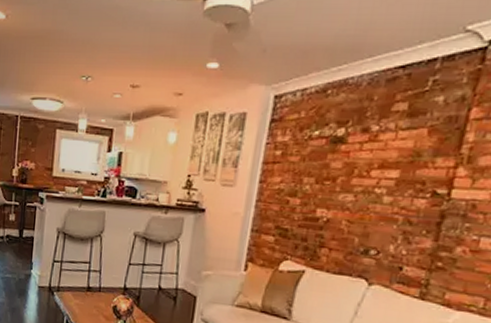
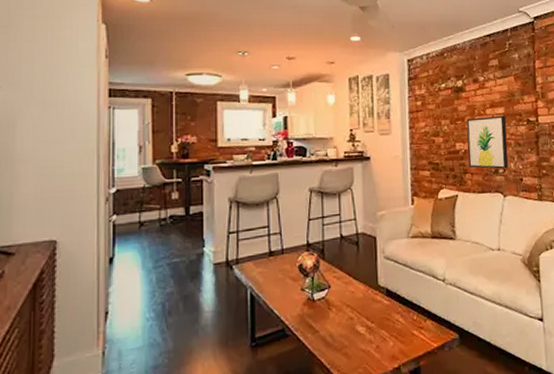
wall art: none [327,179,400,251] -> present [466,115,508,169]

